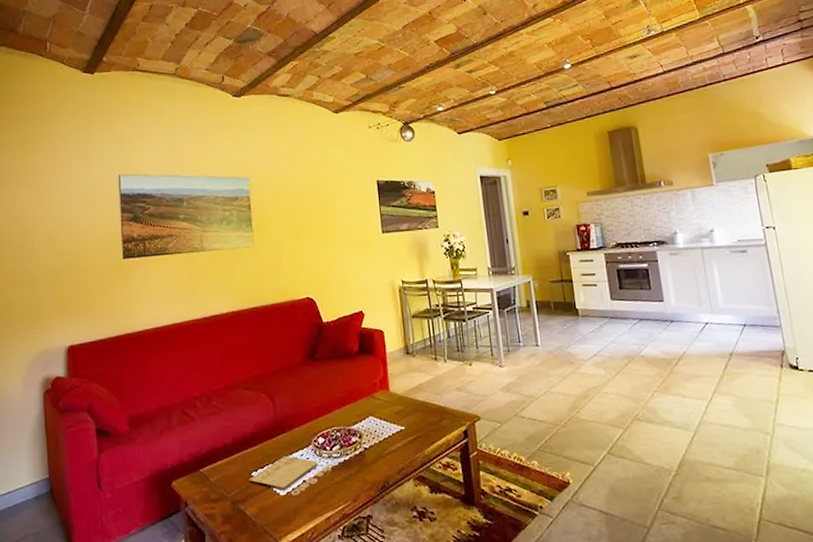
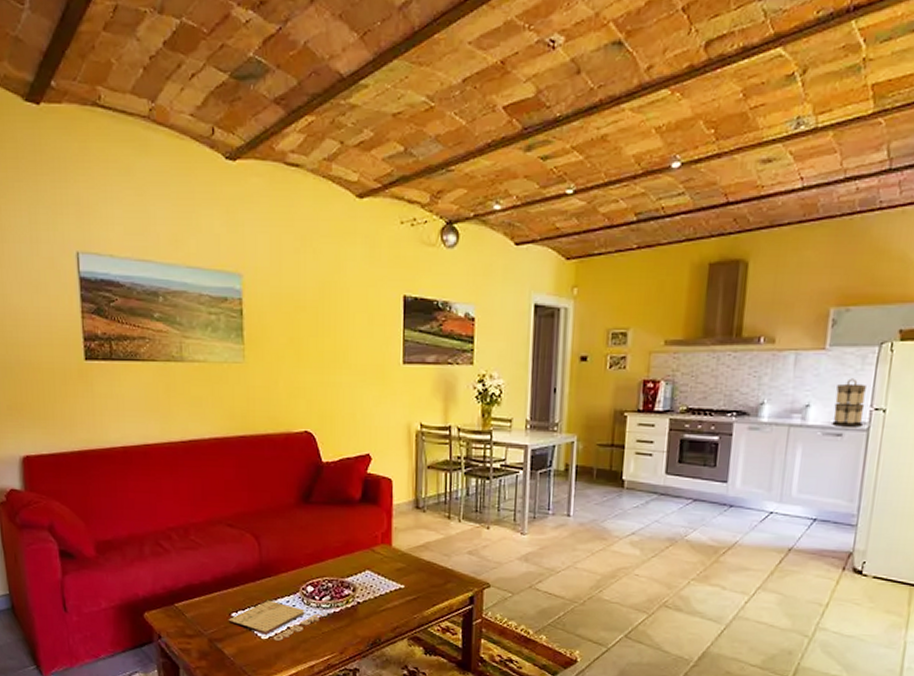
spice rack: none [731,205,760,245] -> present [832,378,866,427]

